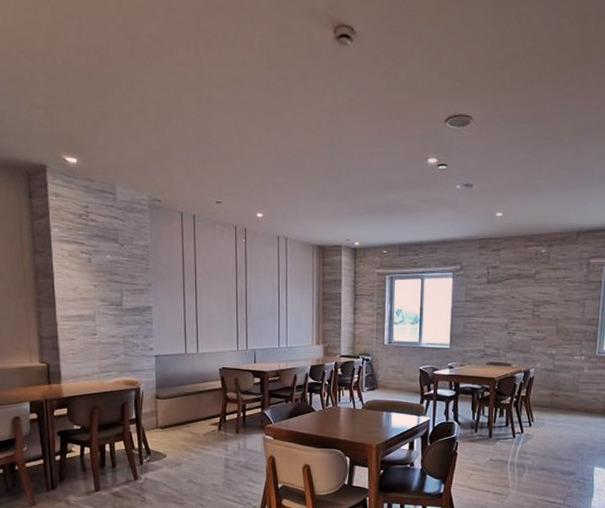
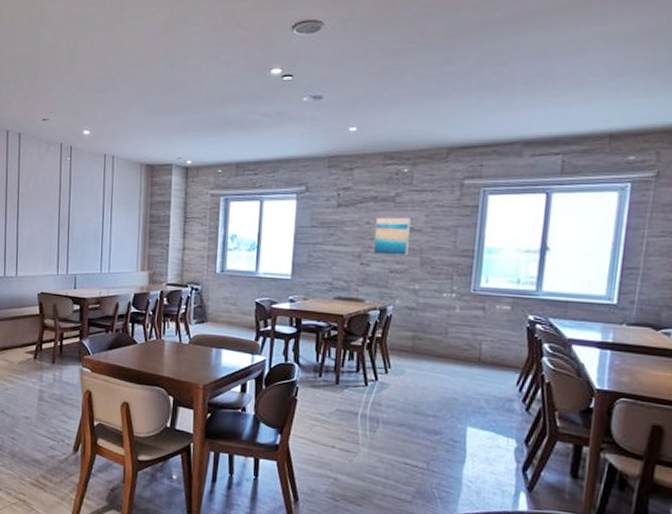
wall art: none [517,292,548,326] -> present [372,216,411,257]

